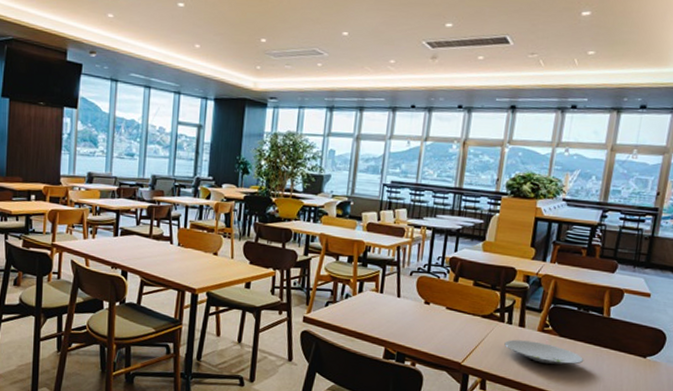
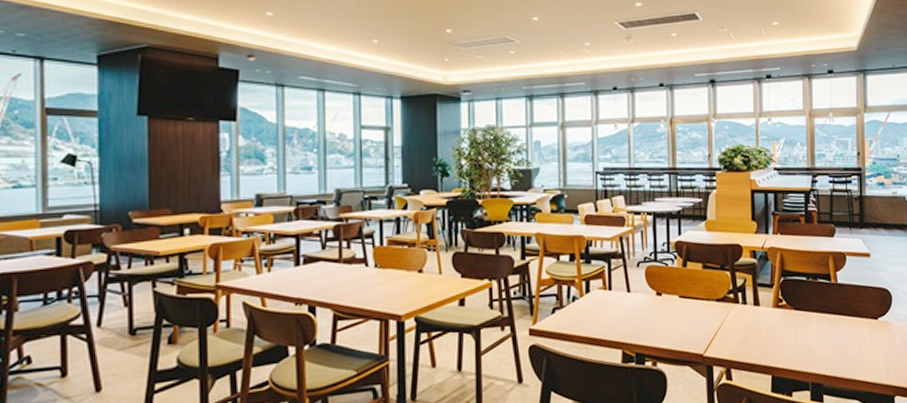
plate: present [504,339,584,365] -> none [743,319,822,342]

